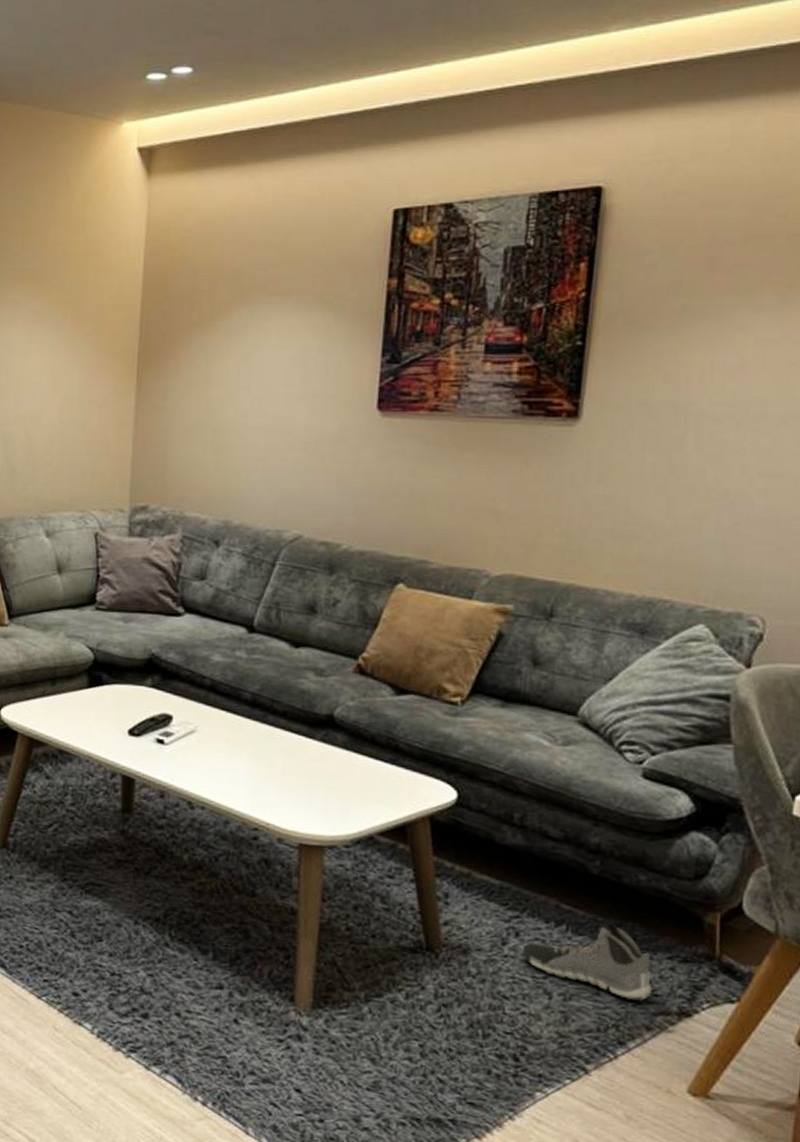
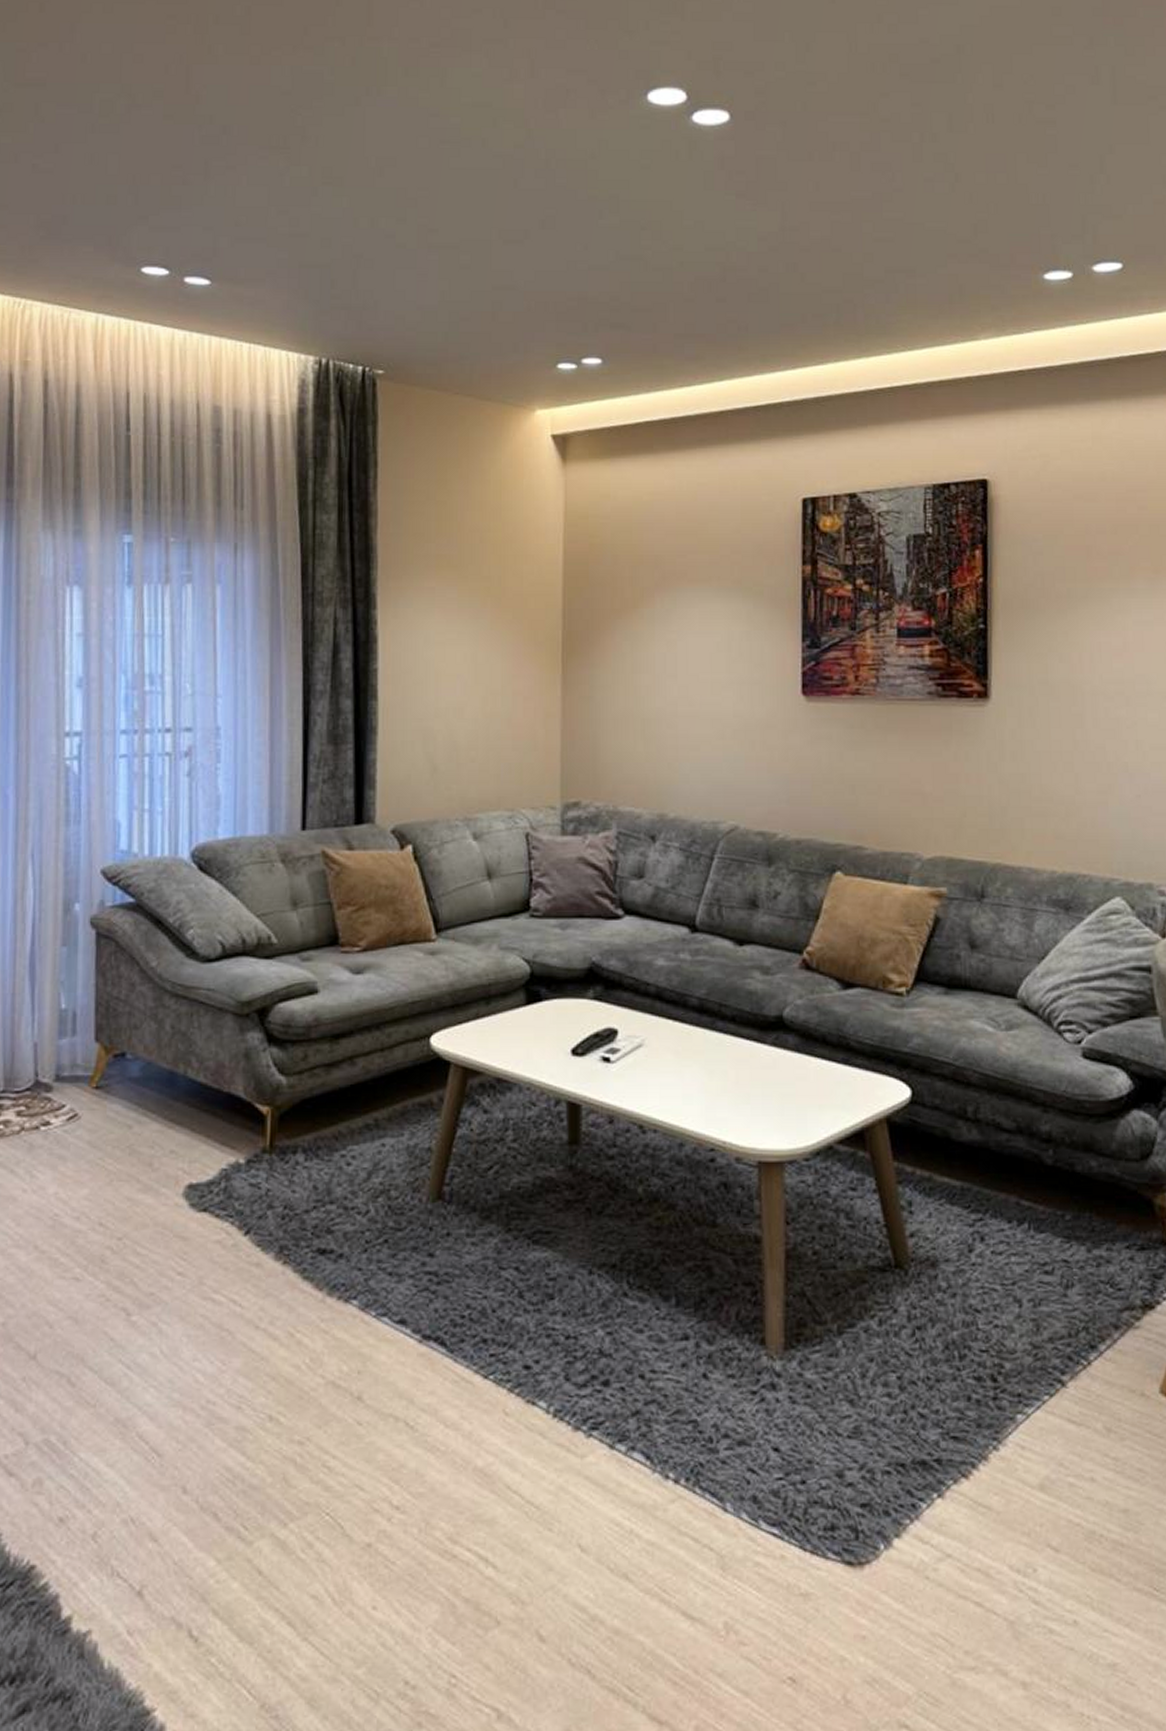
sneaker: present [522,921,652,1001] -> none [989,1214,1115,1299]

